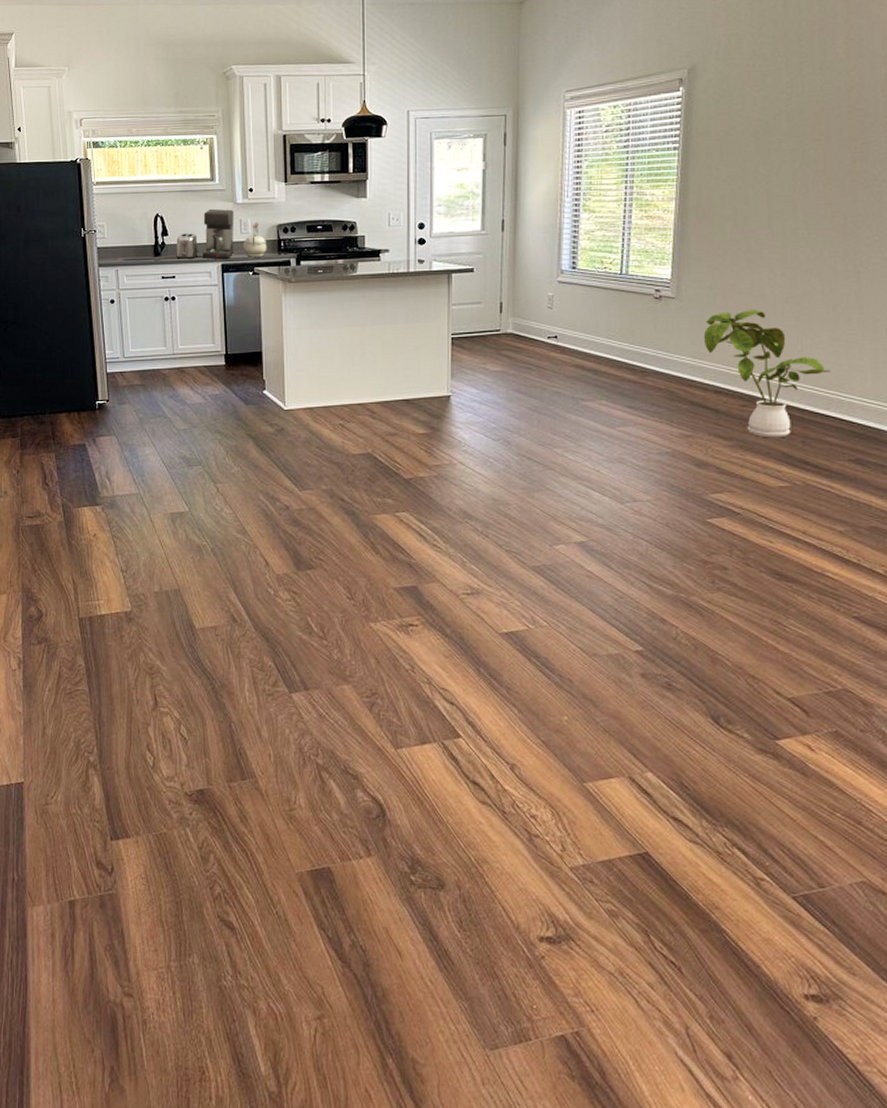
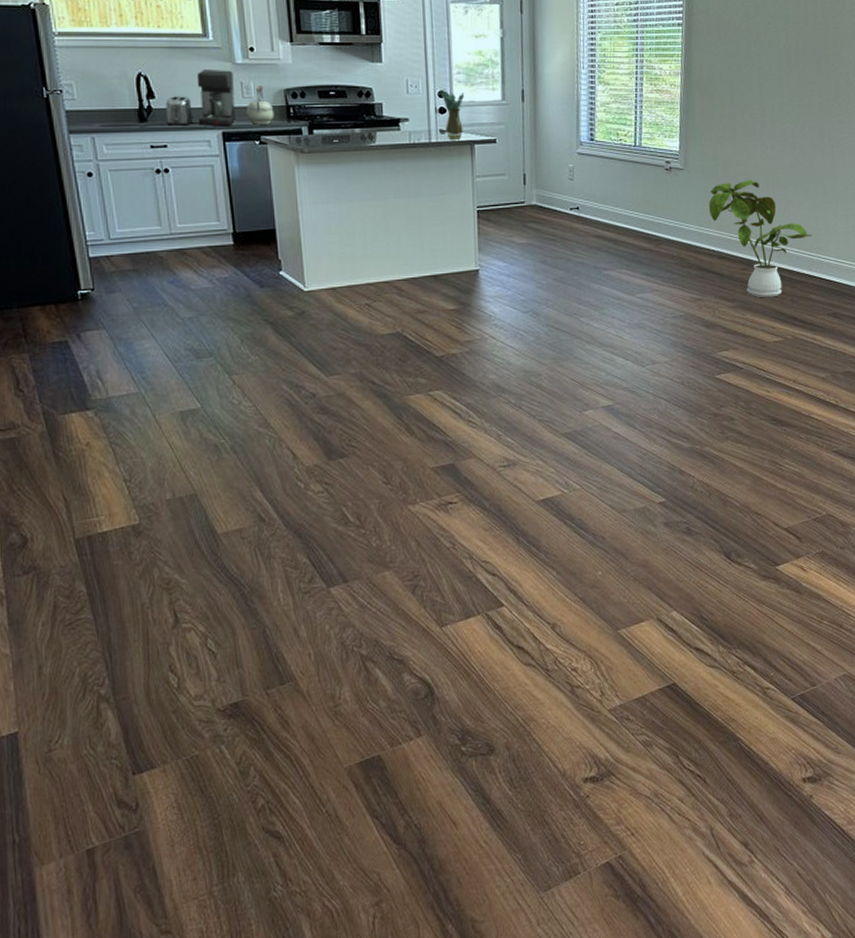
vase: none [420,219,445,271] -> present [439,87,465,141]

